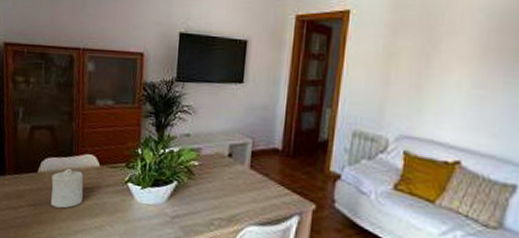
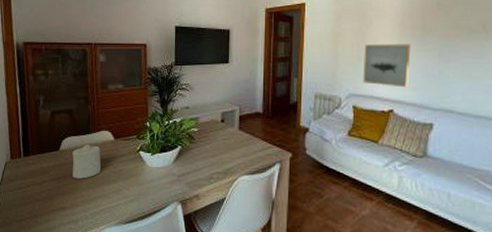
wall art: none [421,70,495,133] -> present [363,44,411,88]

